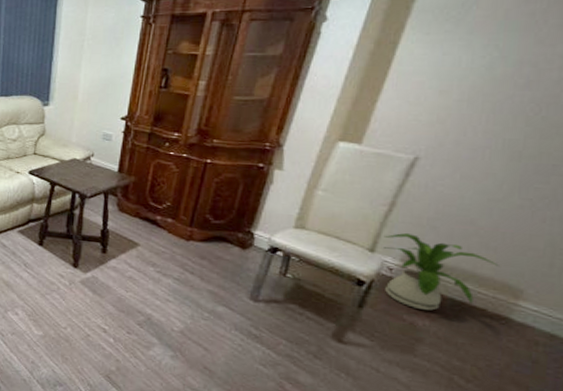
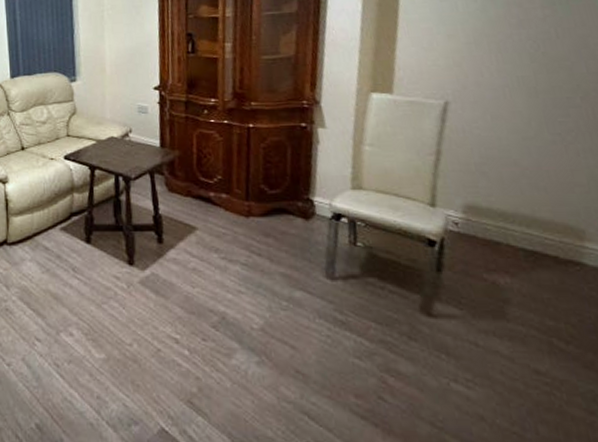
house plant: present [383,232,499,311] -> none [439,181,555,265]

